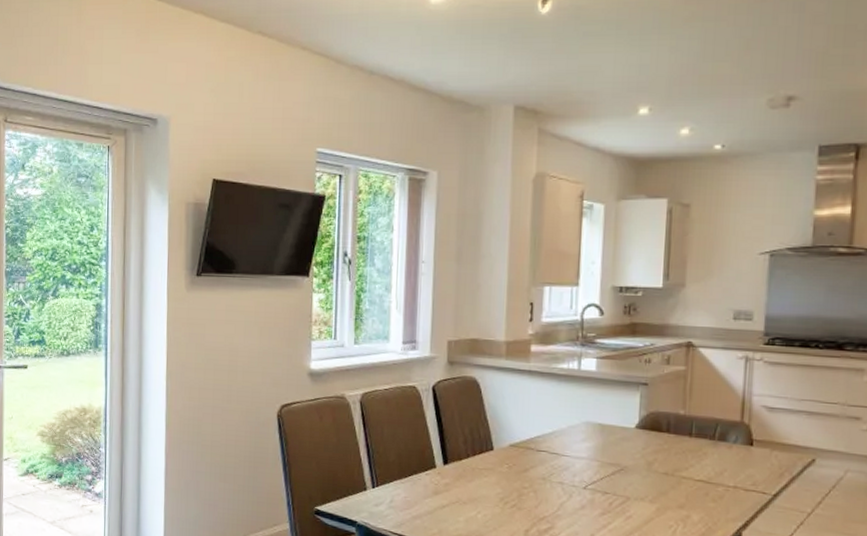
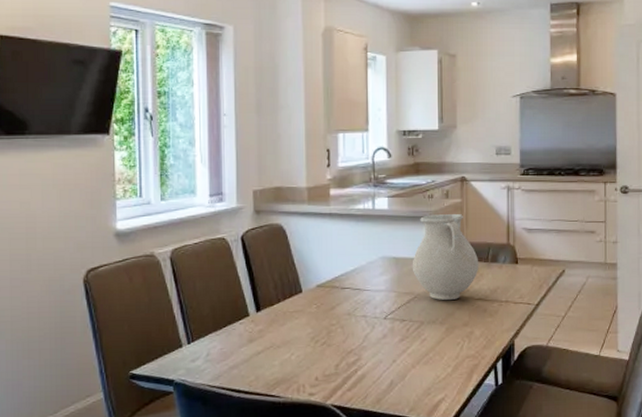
vase: none [620,381,703,478] -> present [412,214,479,301]

